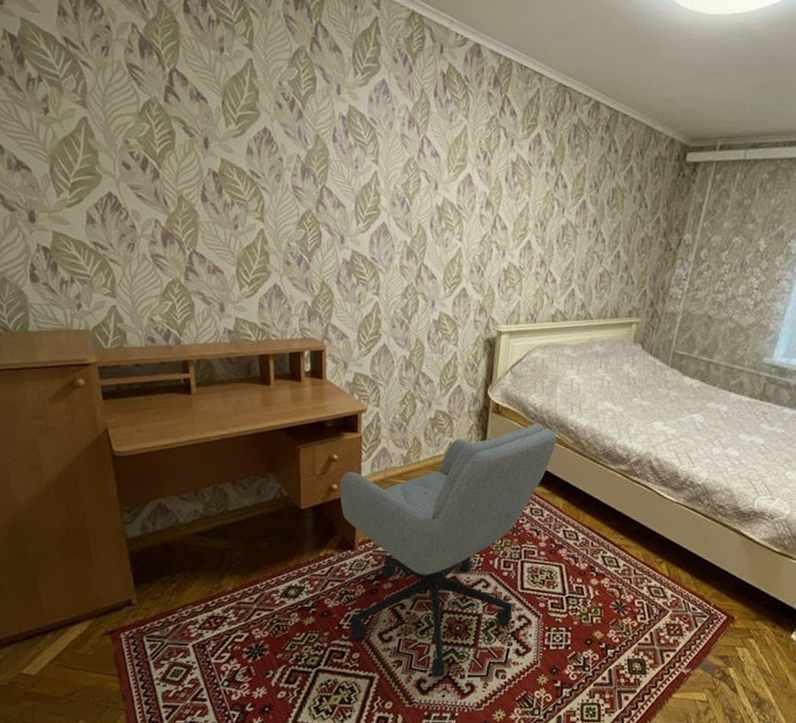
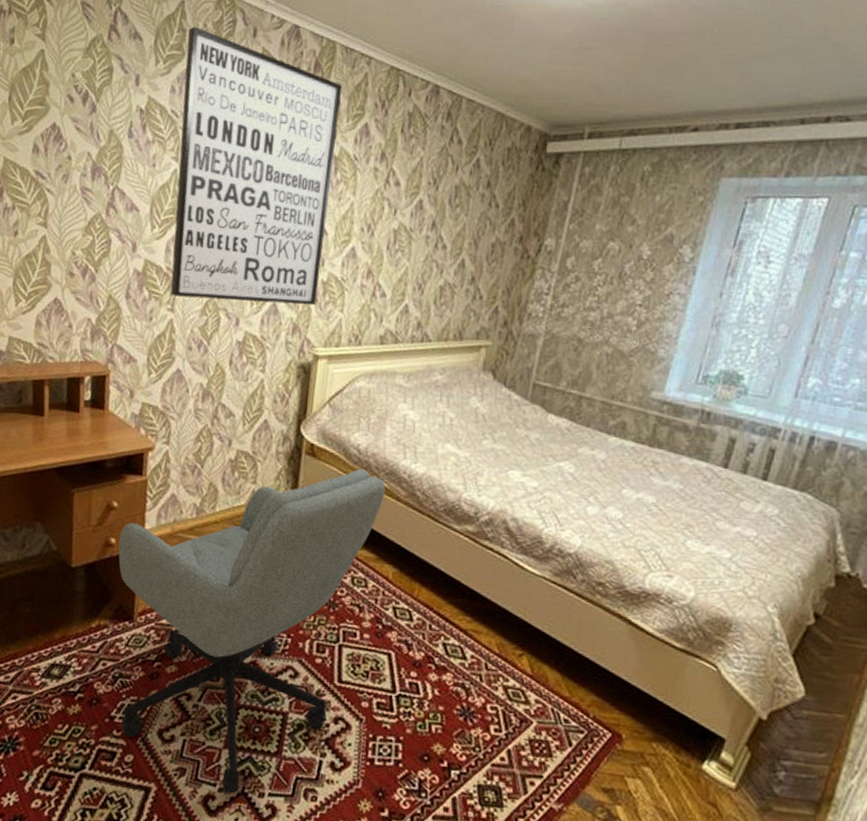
wall art: none [375,41,519,290] -> present [170,26,343,306]

